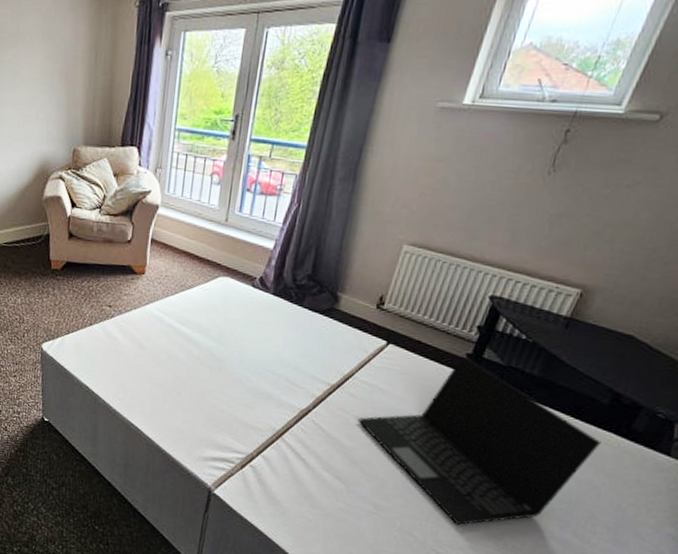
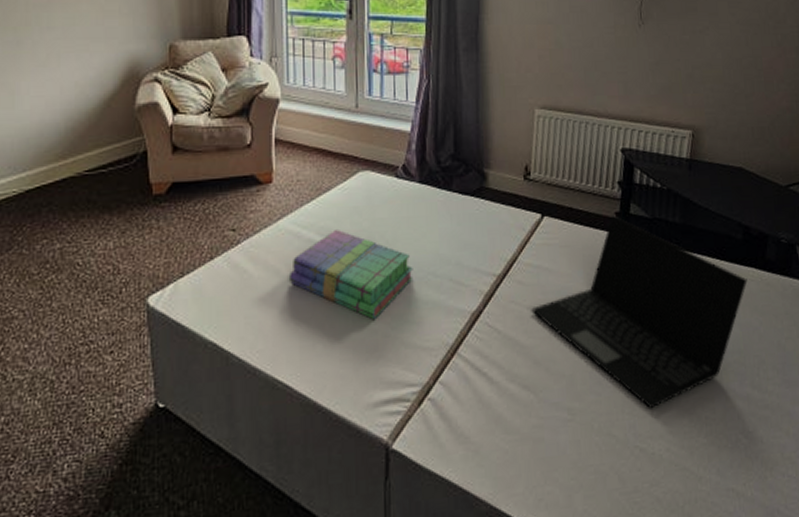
books: none [149,320,255,396] -> present [290,228,413,319]

